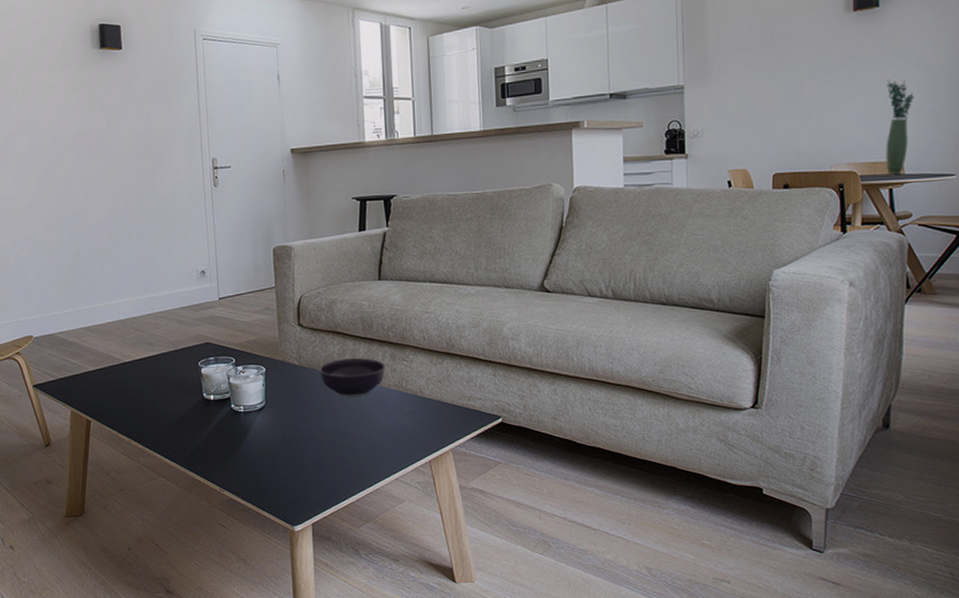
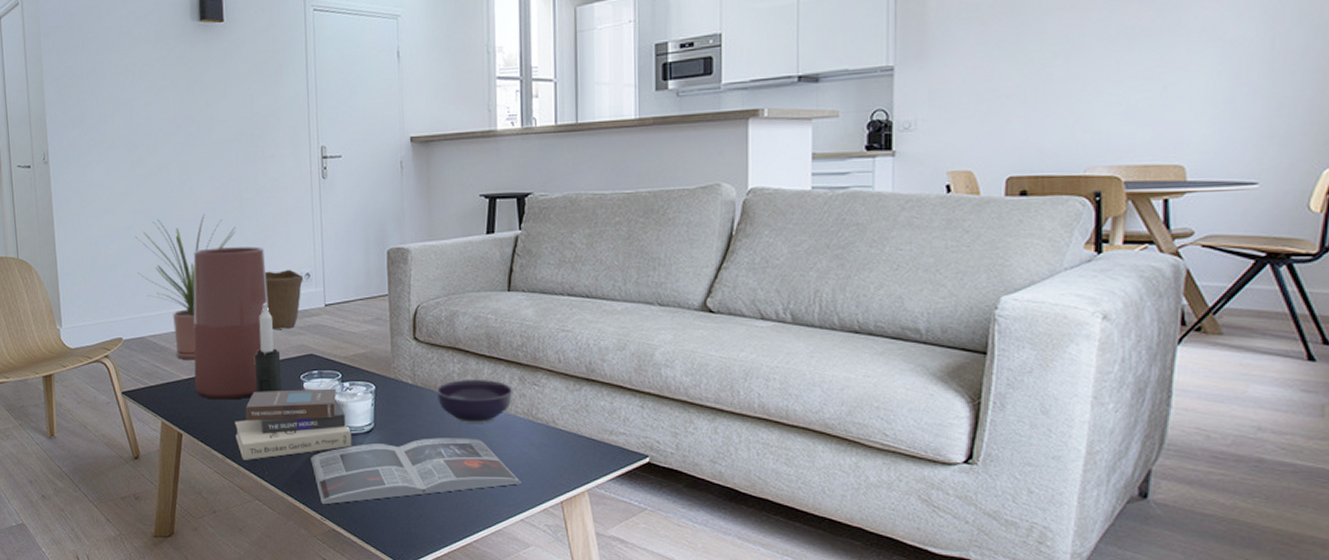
house plant: none [43,220,137,353] -> present [135,213,236,359]
vase: none [98,248,168,388] -> present [193,246,269,400]
books: none [139,372,246,441] -> present [234,388,352,460]
candle: none [156,298,182,380] -> present [255,302,282,393]
basket: none [164,267,200,323] -> present [265,269,304,330]
magazine: none [209,410,396,477] -> present [310,438,523,505]
vase: present [885,80,914,175] -> none [1161,61,1205,182]

